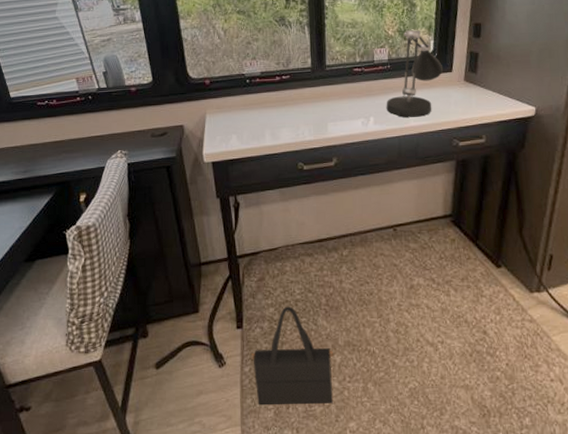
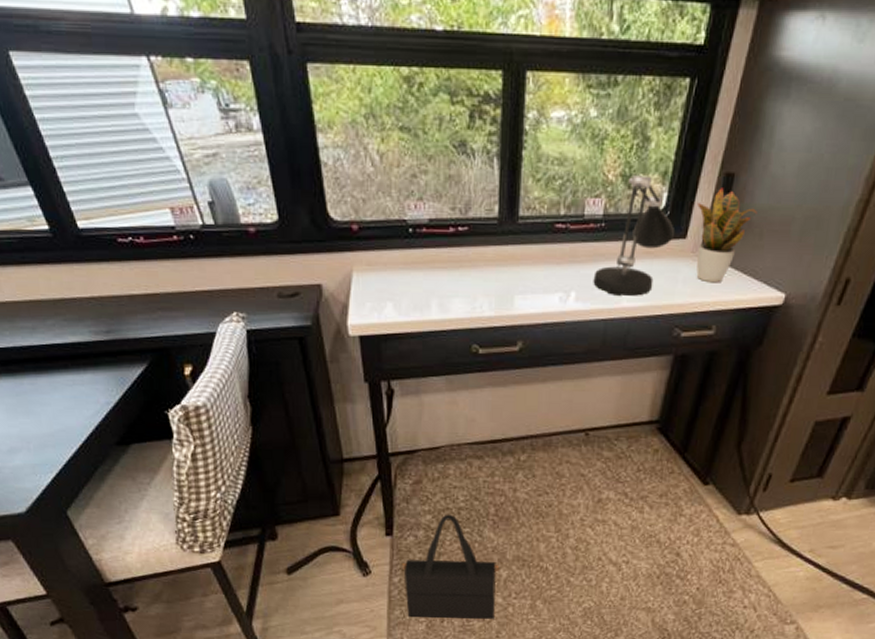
potted plant: none [457,34,503,103] -> present [696,188,757,283]

